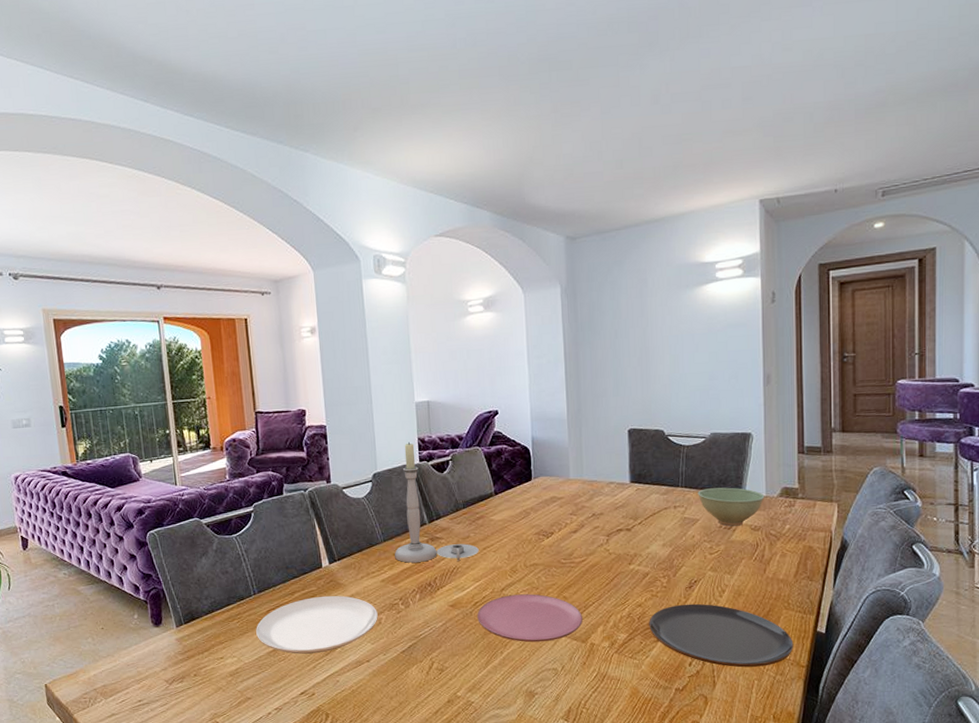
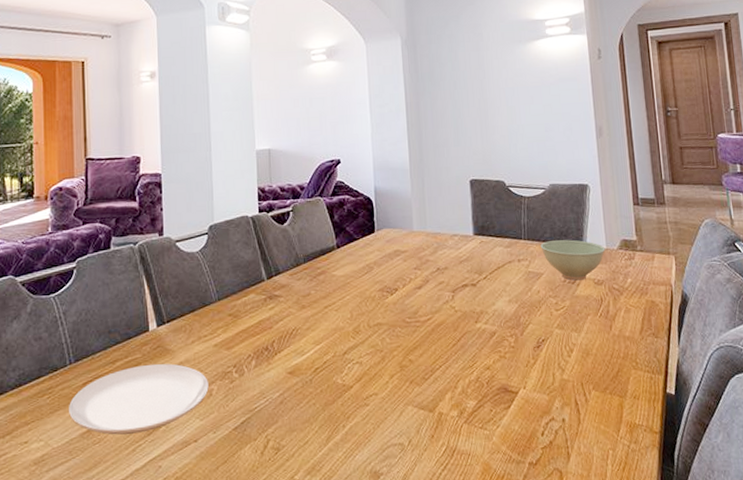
candlestick: present [394,441,479,563] -> none [229,191,320,325]
plate: present [477,594,583,643] -> none [317,357,430,414]
plate: present [649,603,794,668] -> none [498,364,645,436]

